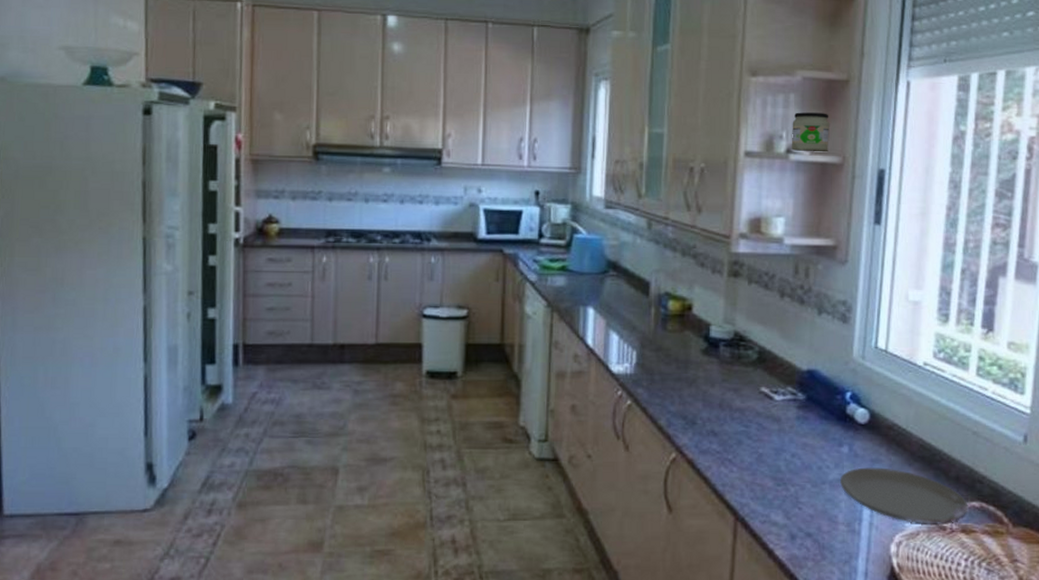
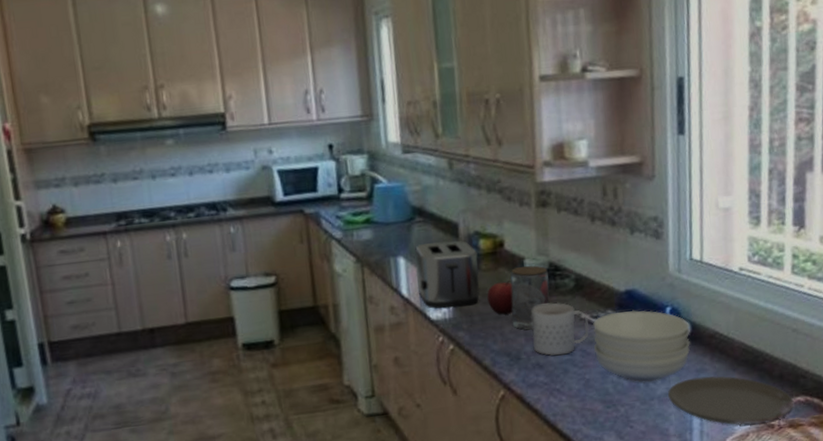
toaster: none [603,298,665,364] -> present [415,240,480,308]
fruit: none [670,344,695,378] -> present [487,280,513,315]
jar: none [691,332,733,396] -> present [510,265,550,330]
mug: none [709,372,768,426] -> present [531,302,589,356]
bowl: none [769,390,869,465] -> present [592,310,690,382]
jar: present [791,112,829,152] -> none [585,25,625,69]

